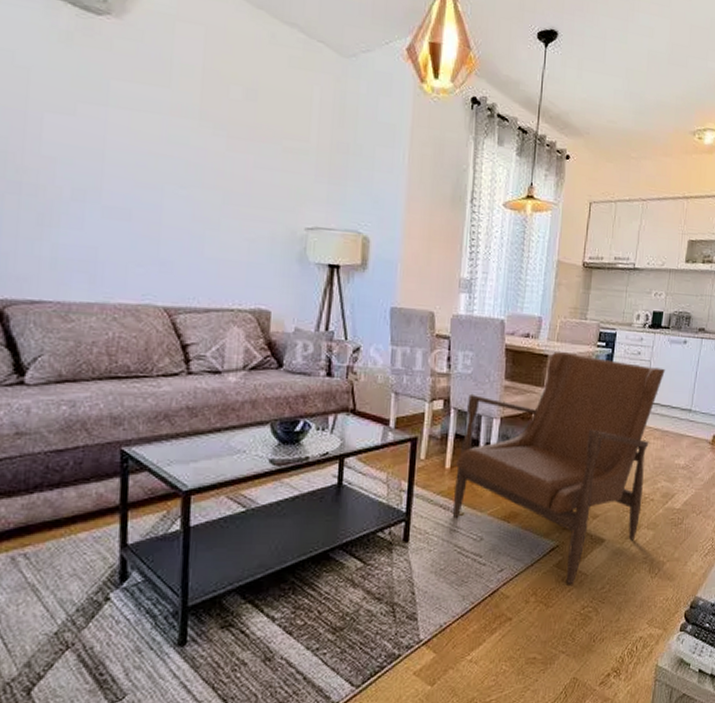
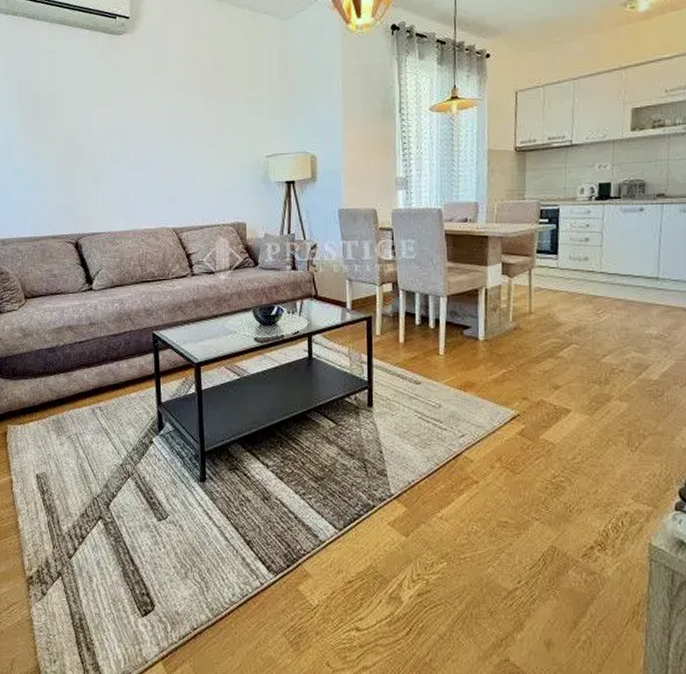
armchair: present [452,350,665,585] -> none [408,231,621,454]

